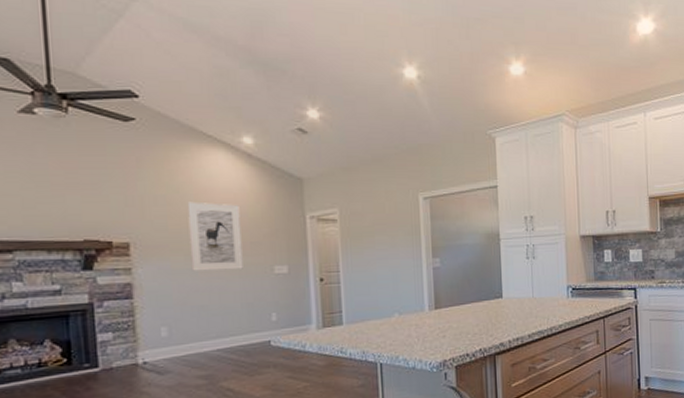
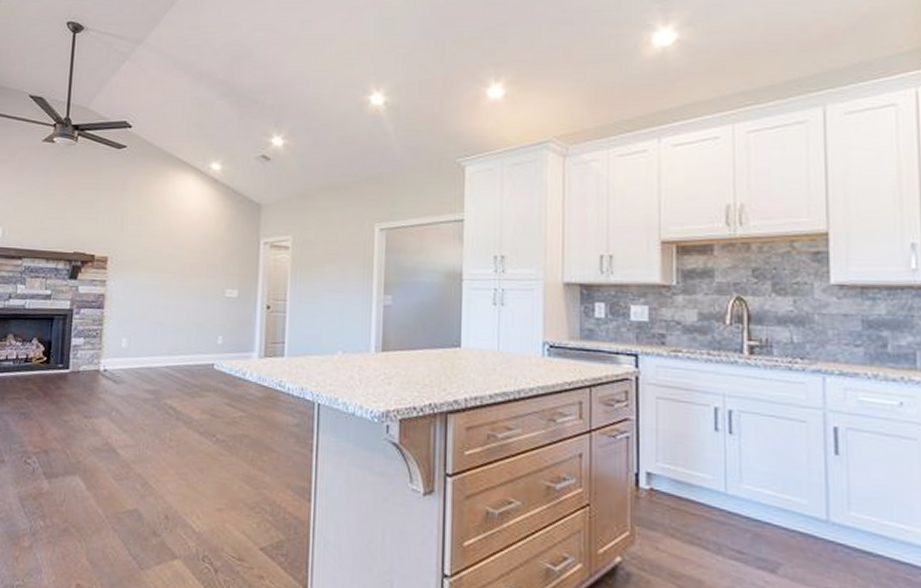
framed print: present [187,201,243,271] -> none [154,222,202,290]

